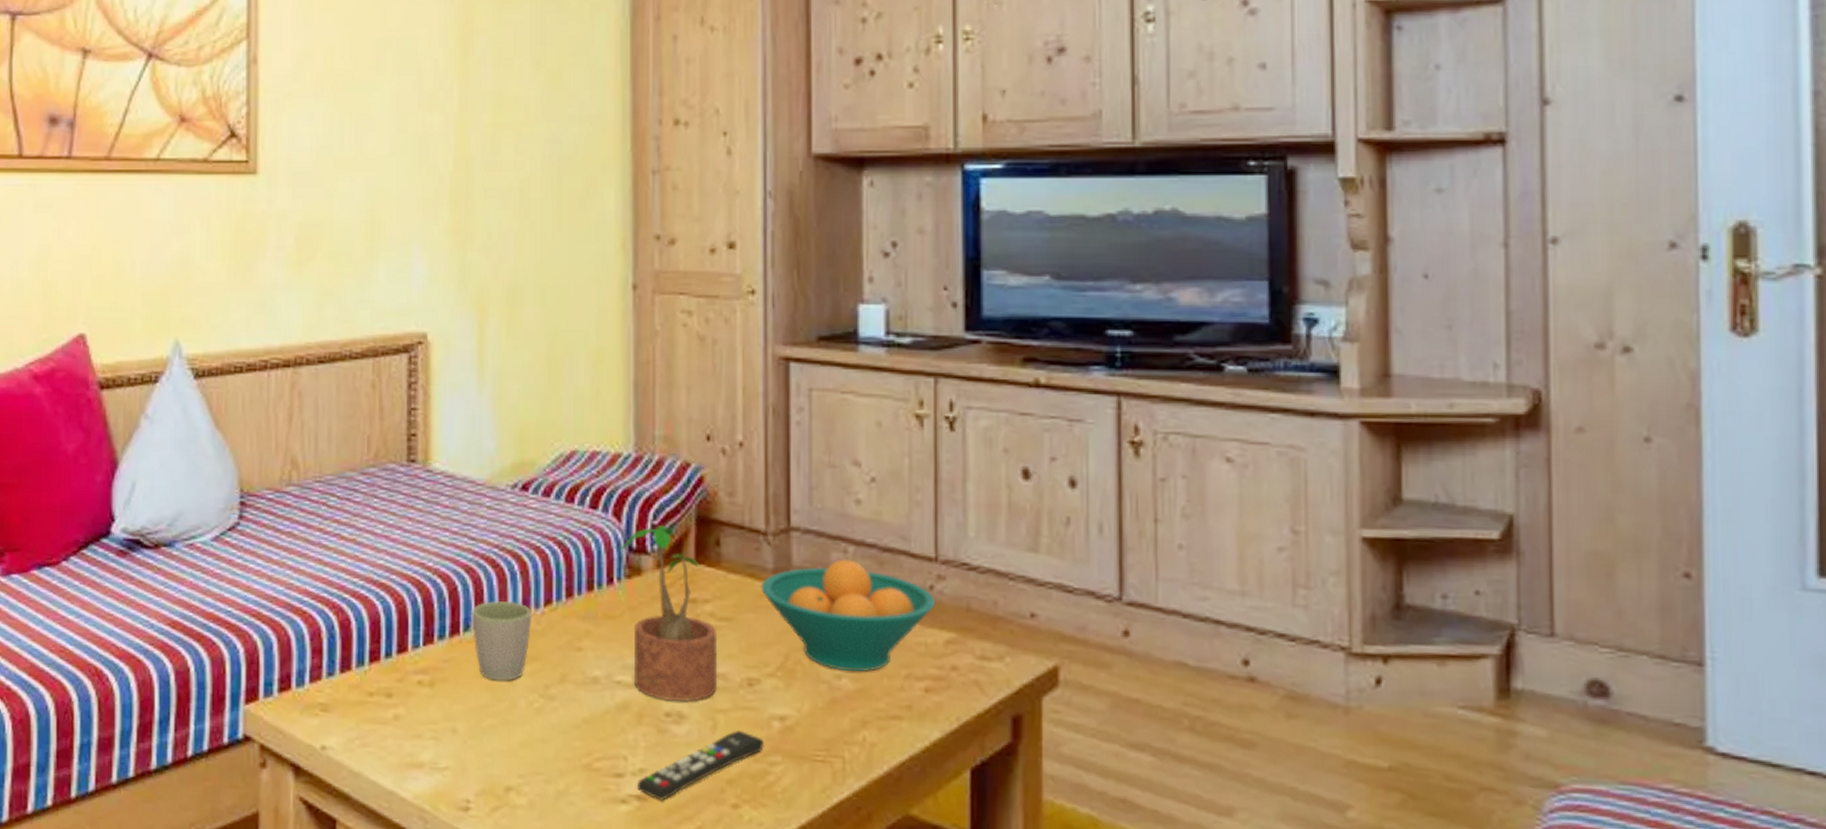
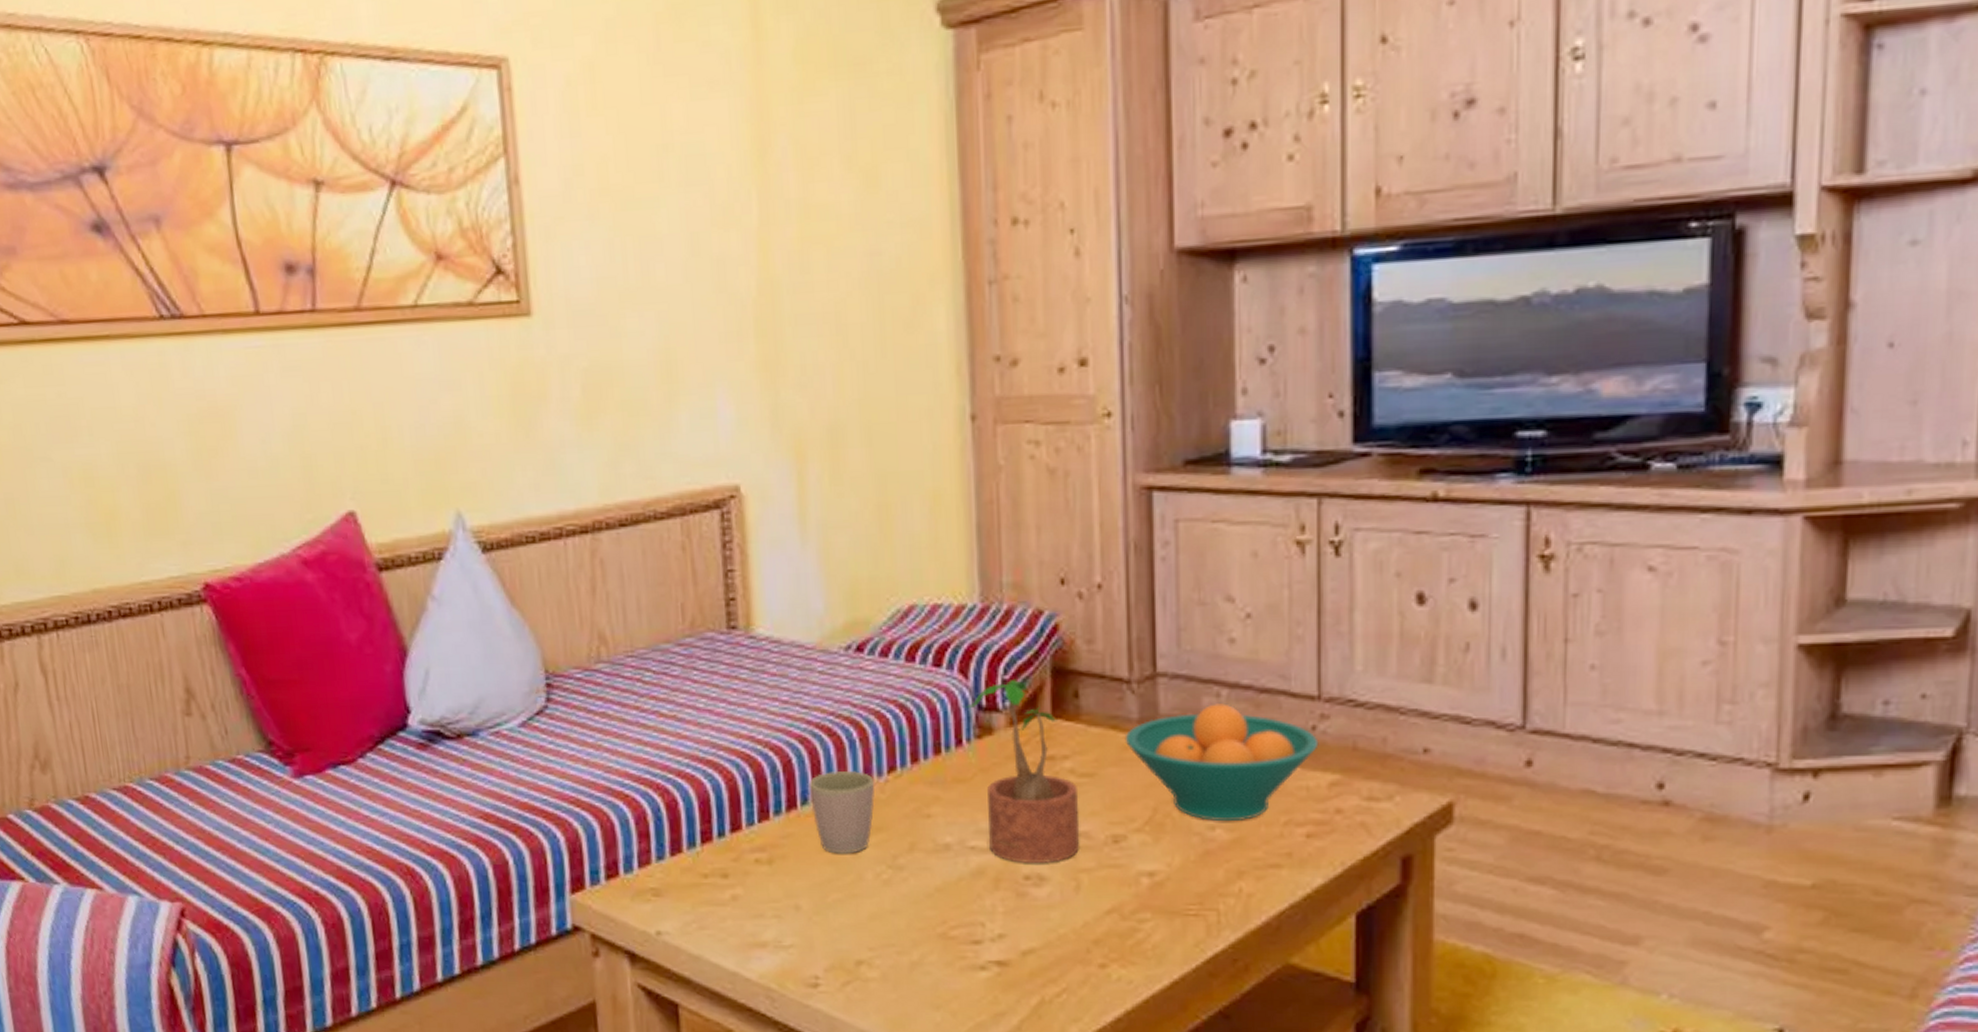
remote control: present [637,730,764,801] -> none [997,888,1132,965]

